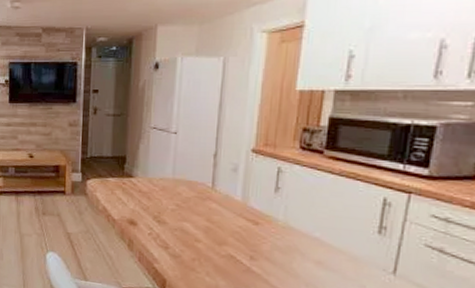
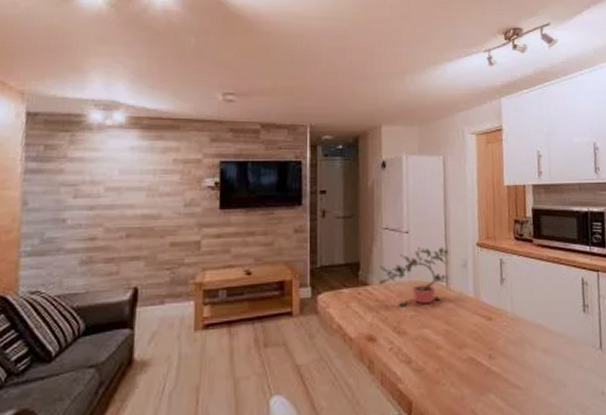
potted plant: none [142,148,220,200] -> present [378,247,450,306]

